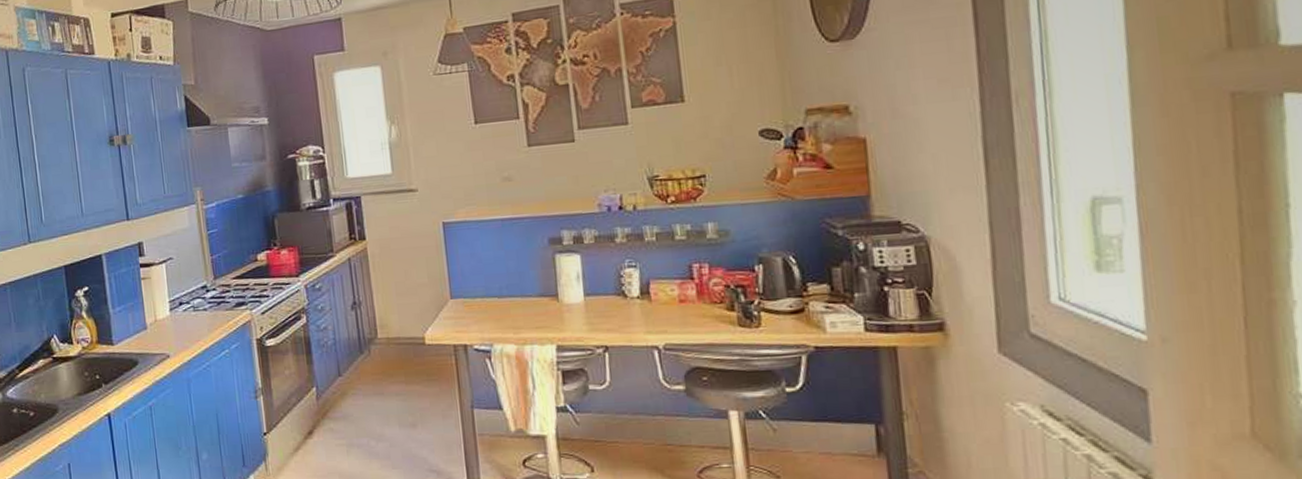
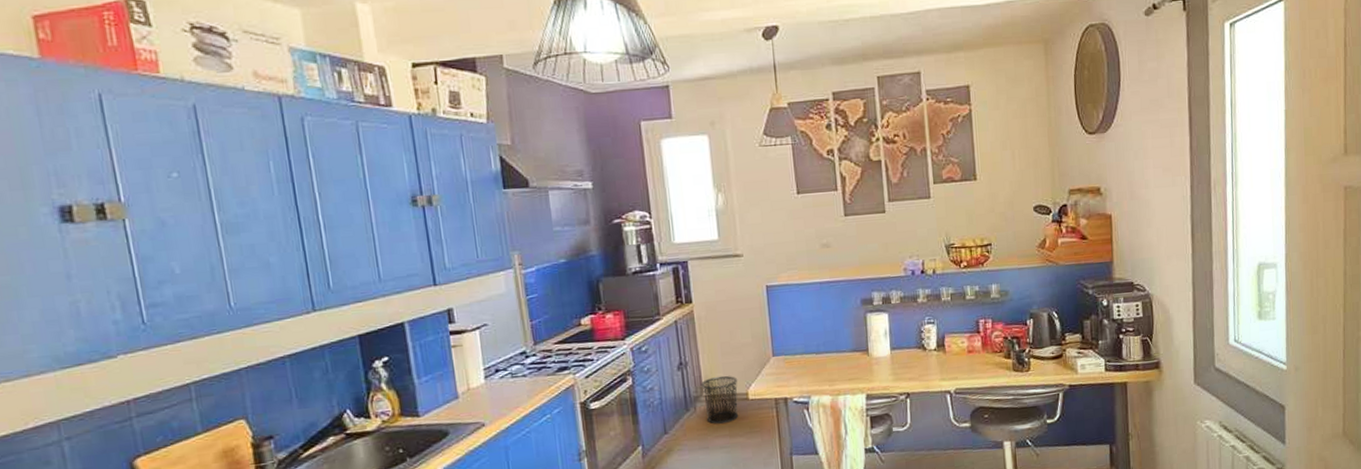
waste bin: none [375,317,414,369] -> present [701,375,738,424]

